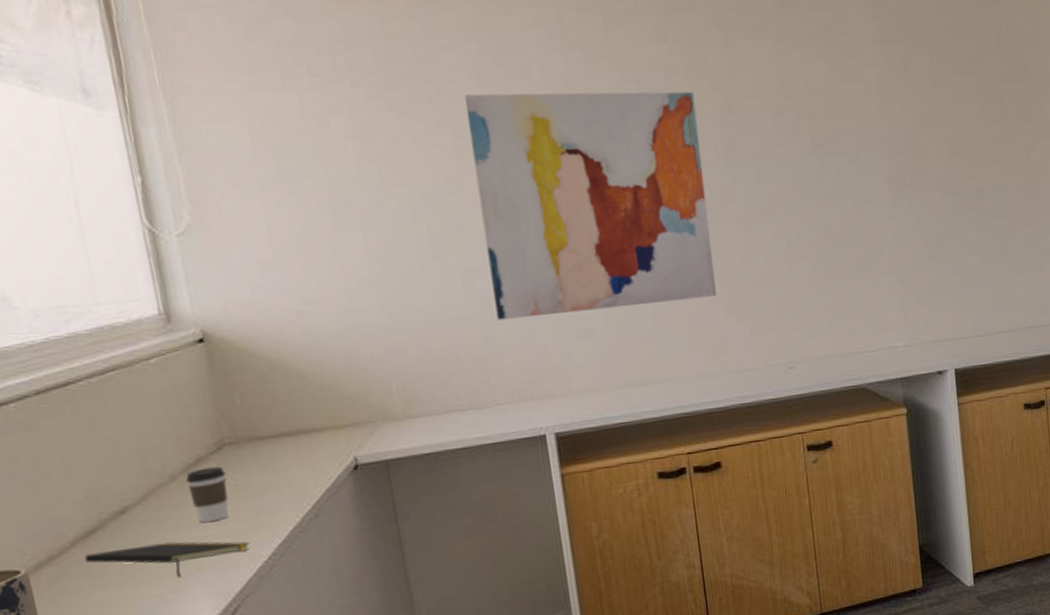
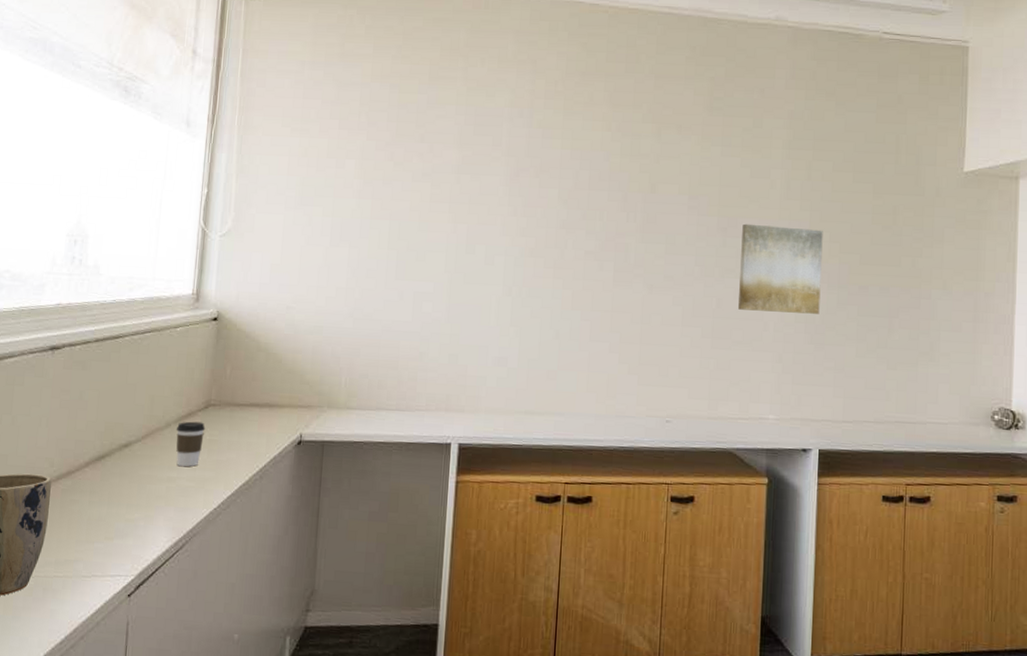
notepad: present [85,541,250,577] -> none [91,474,208,508]
wall art: present [464,91,716,320] -> none [434,154,625,347]
wall art: none [840,133,937,234] -> present [738,223,823,314]

